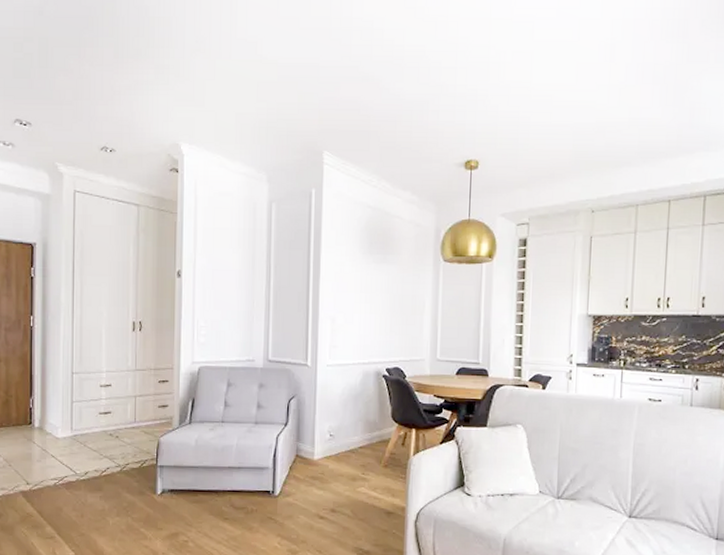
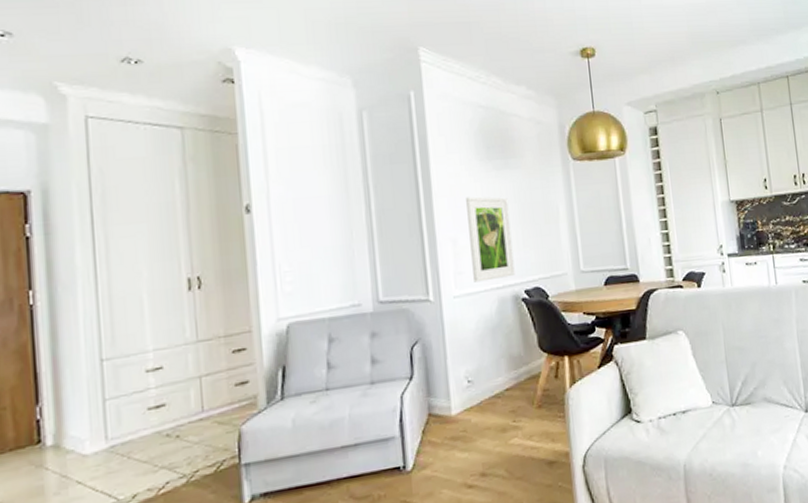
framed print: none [345,284,382,356] -> present [466,196,515,283]

